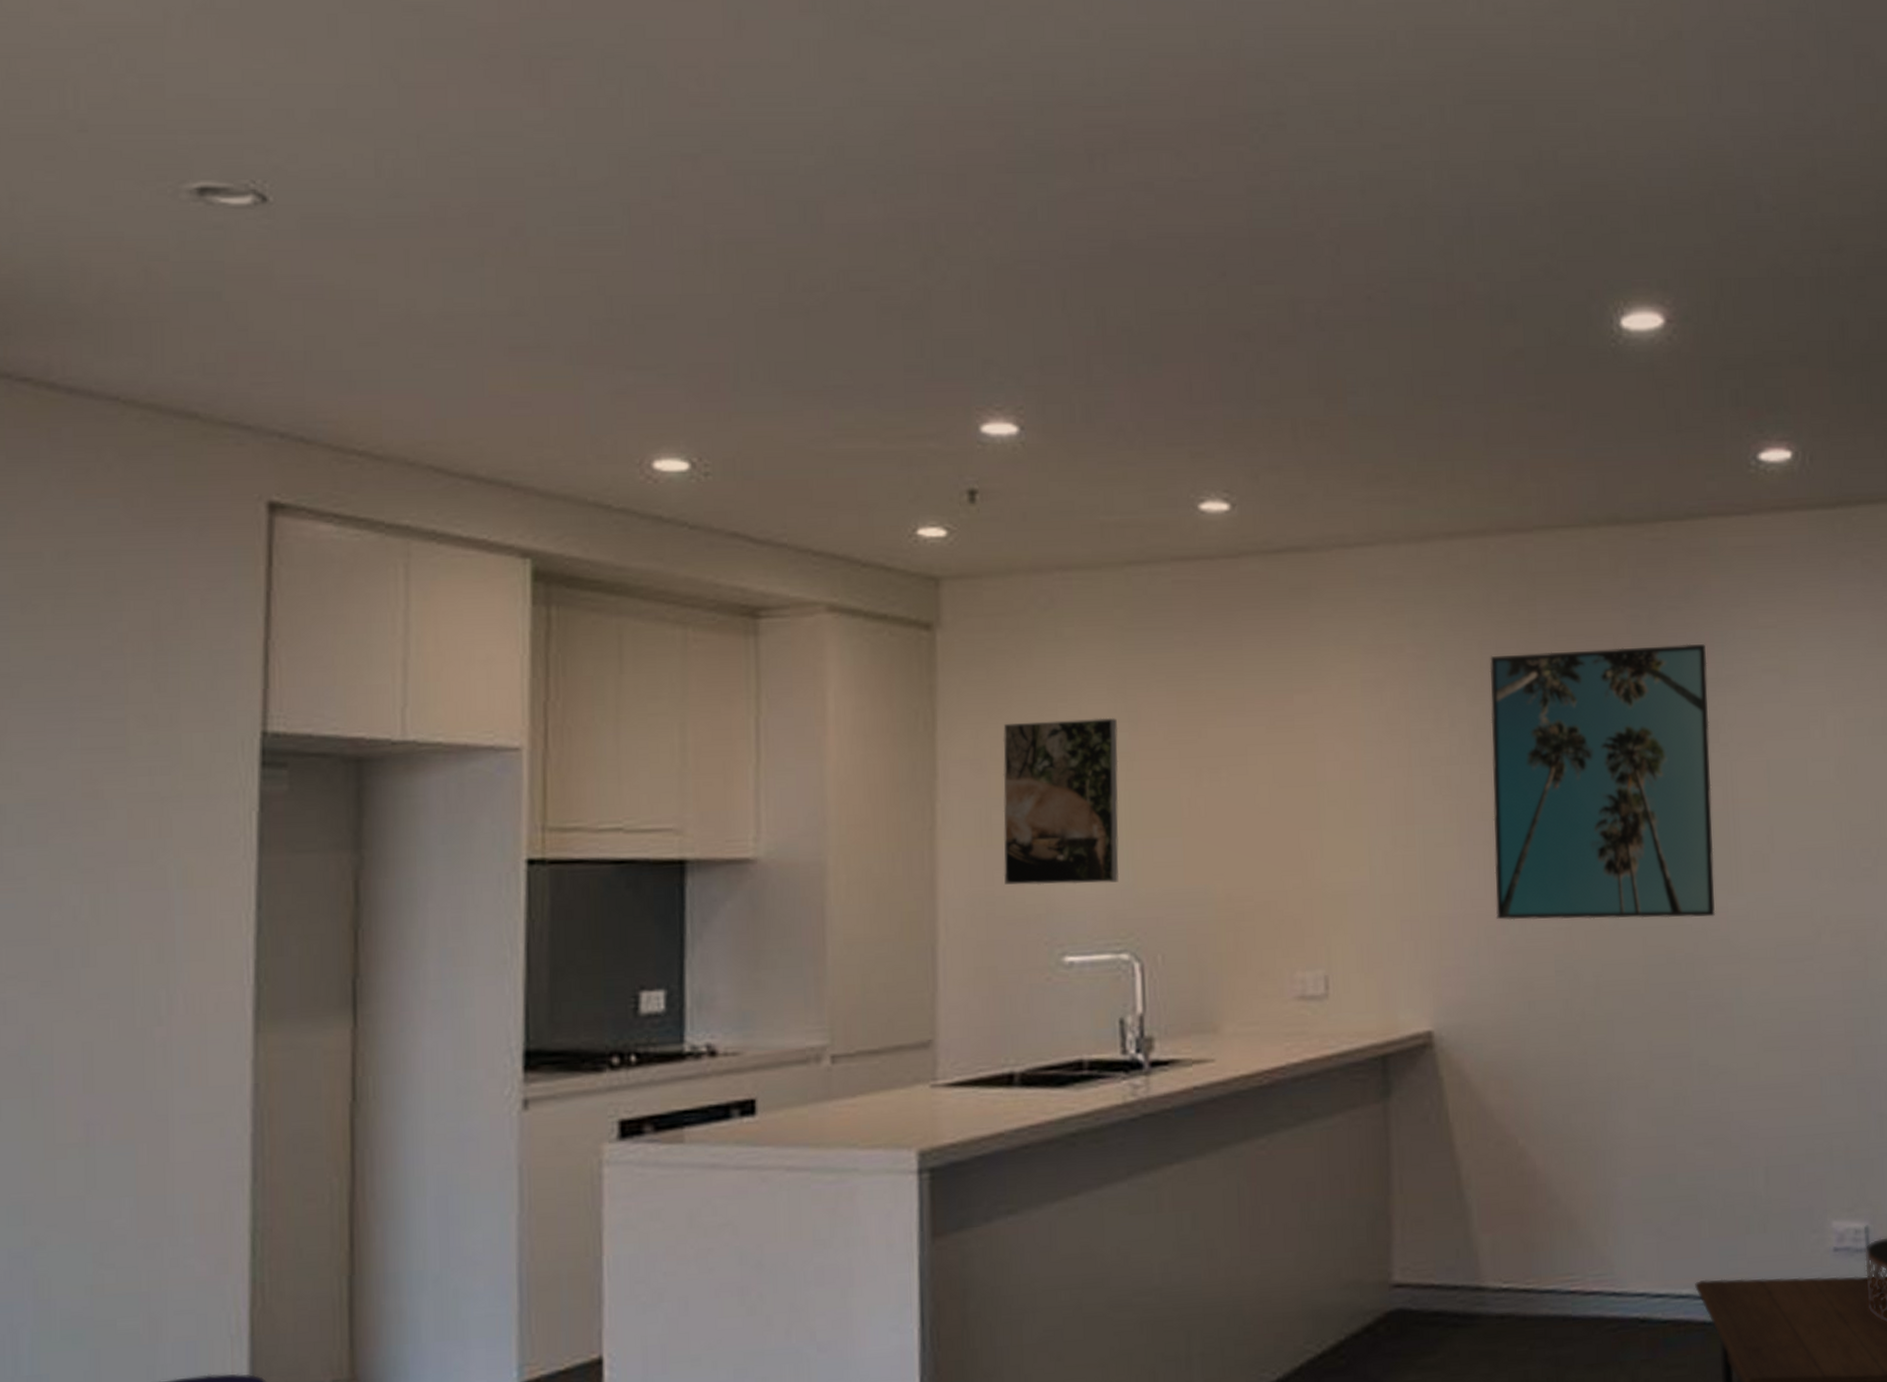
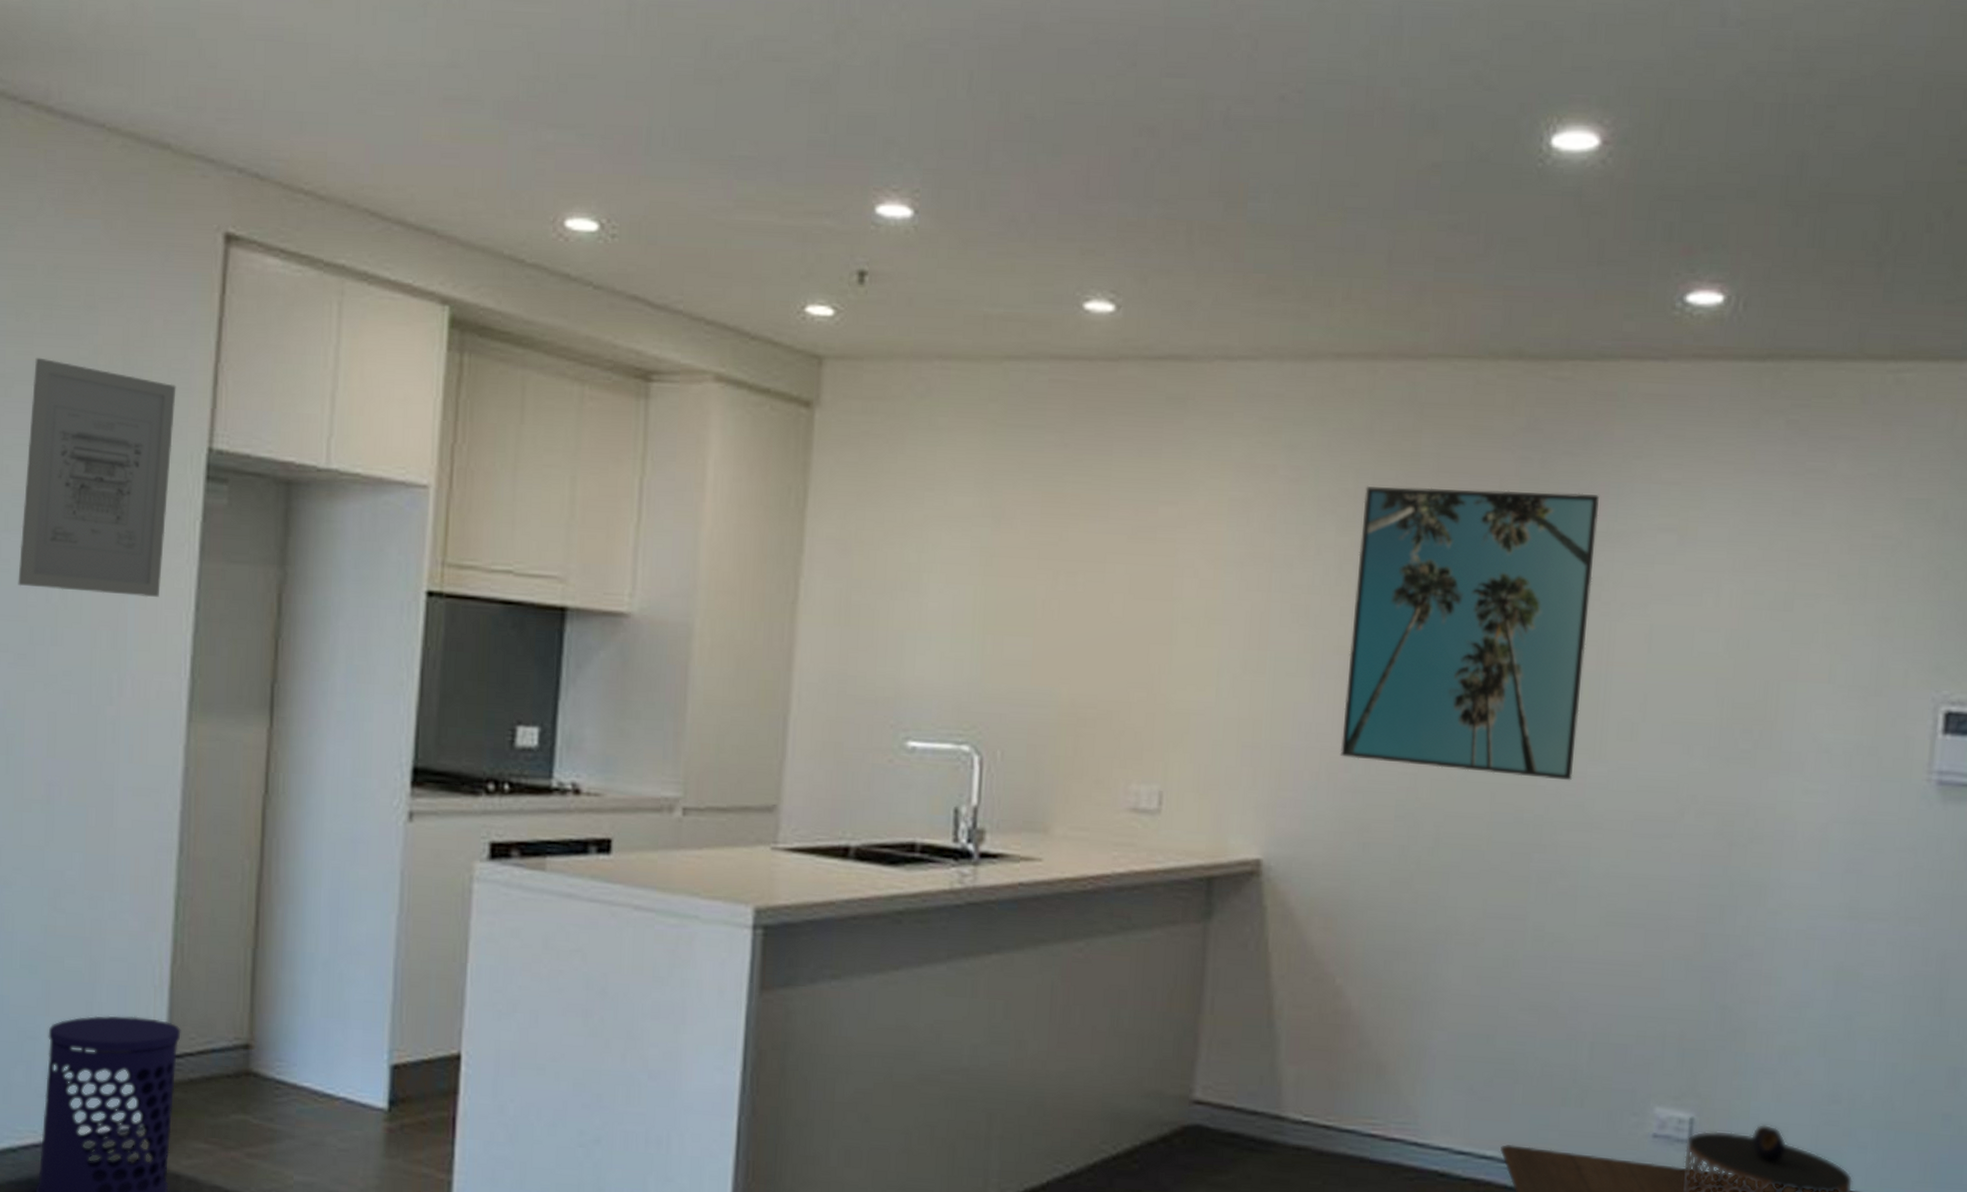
wall art: none [37,652,220,906] -> present [18,357,176,598]
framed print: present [1003,717,1120,885] -> none [857,507,981,675]

